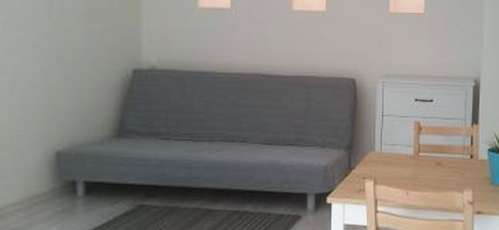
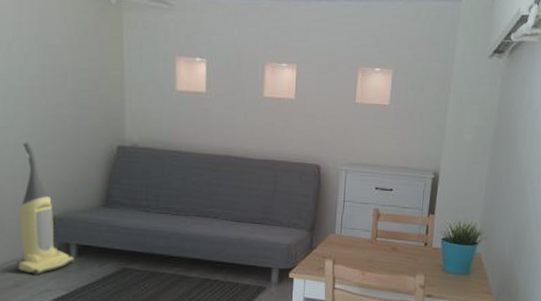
vacuum cleaner: none [13,70,81,221] -> present [17,142,74,275]

